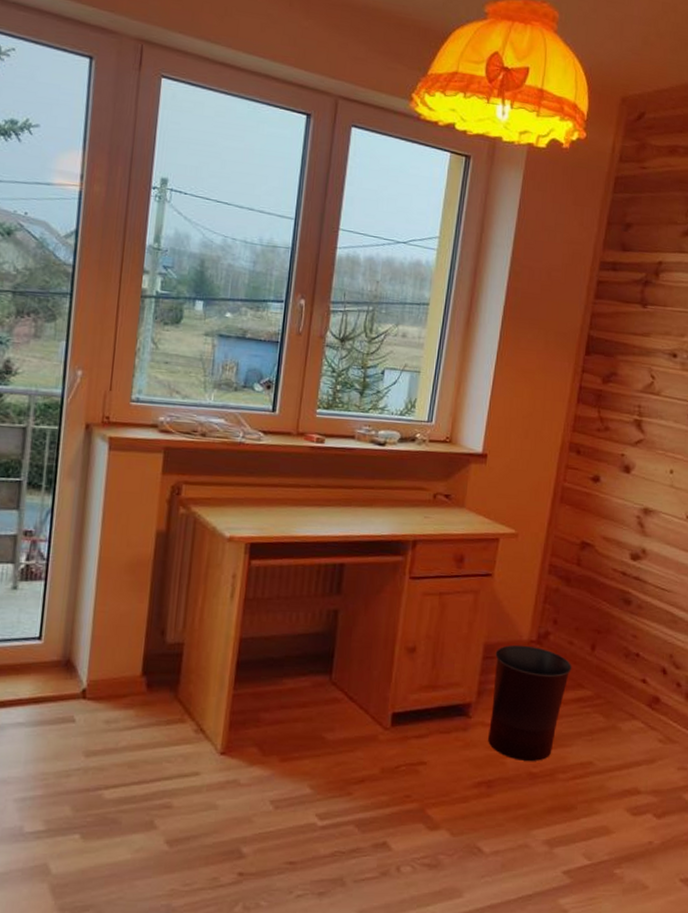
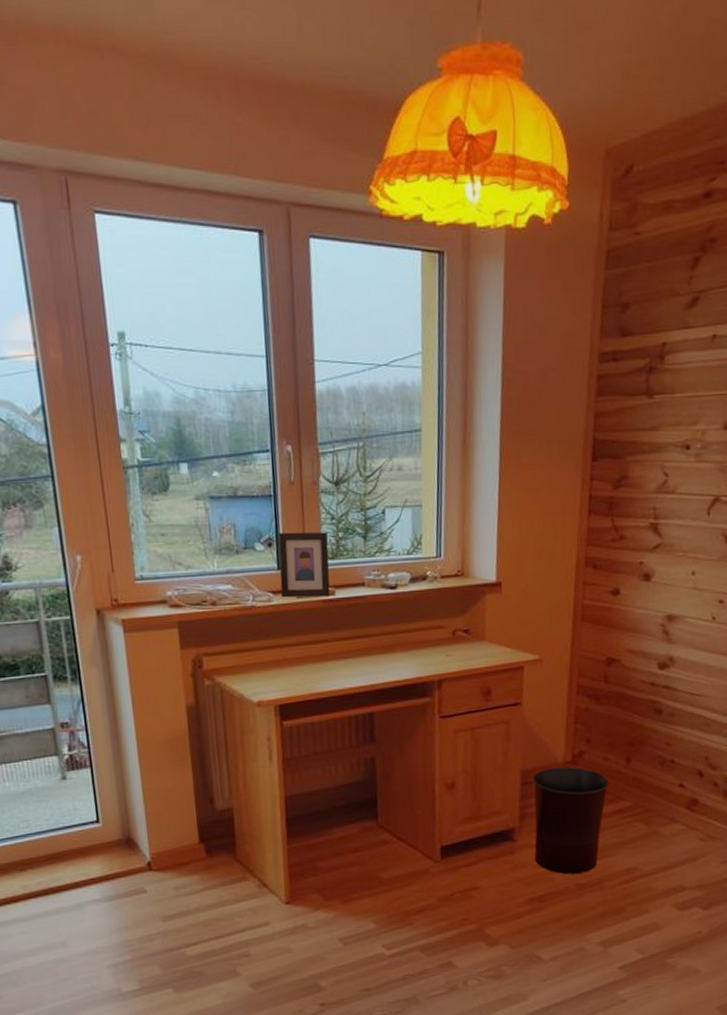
picture frame: none [271,377,326,444] -> present [278,531,330,598]

